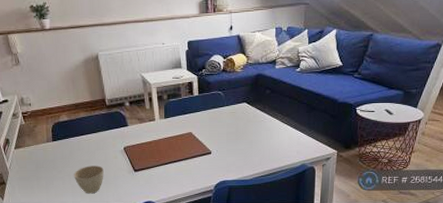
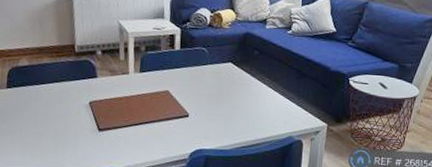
cup: present [74,165,104,194] -> none [26,120,63,154]

